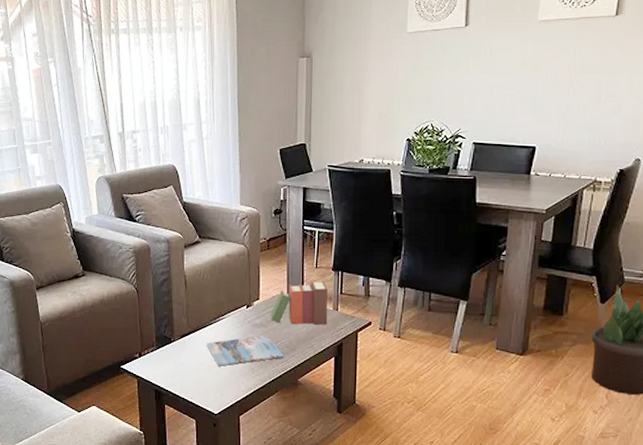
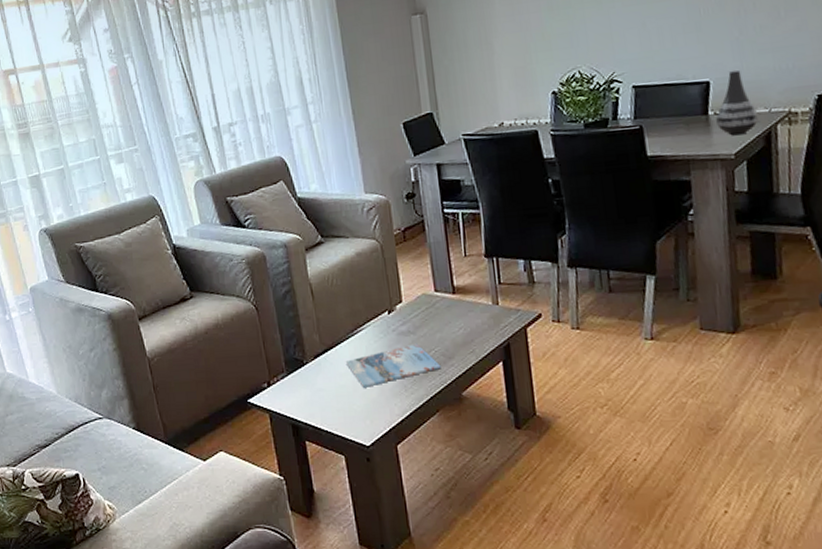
books: present [270,281,328,325] -> none [418,271,487,328]
vase: none [536,140,569,195] -> present [716,69,758,136]

